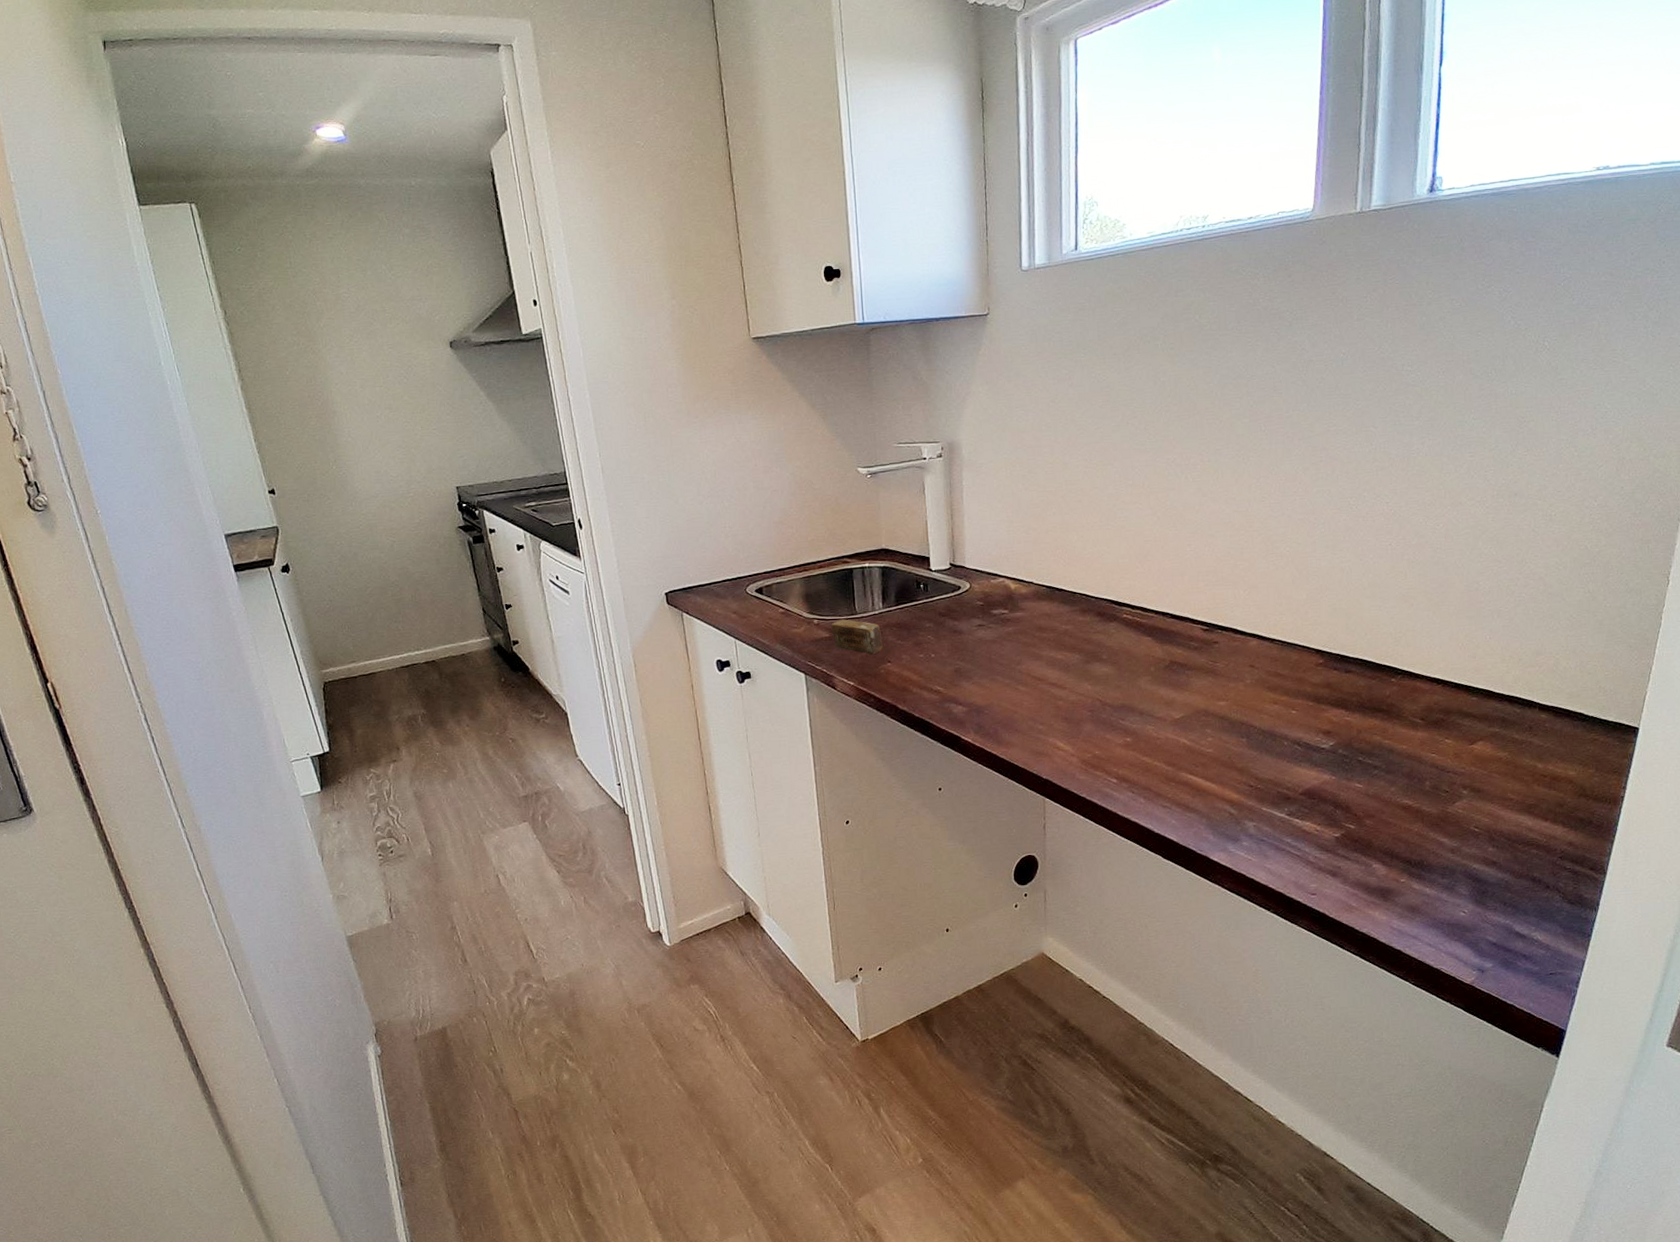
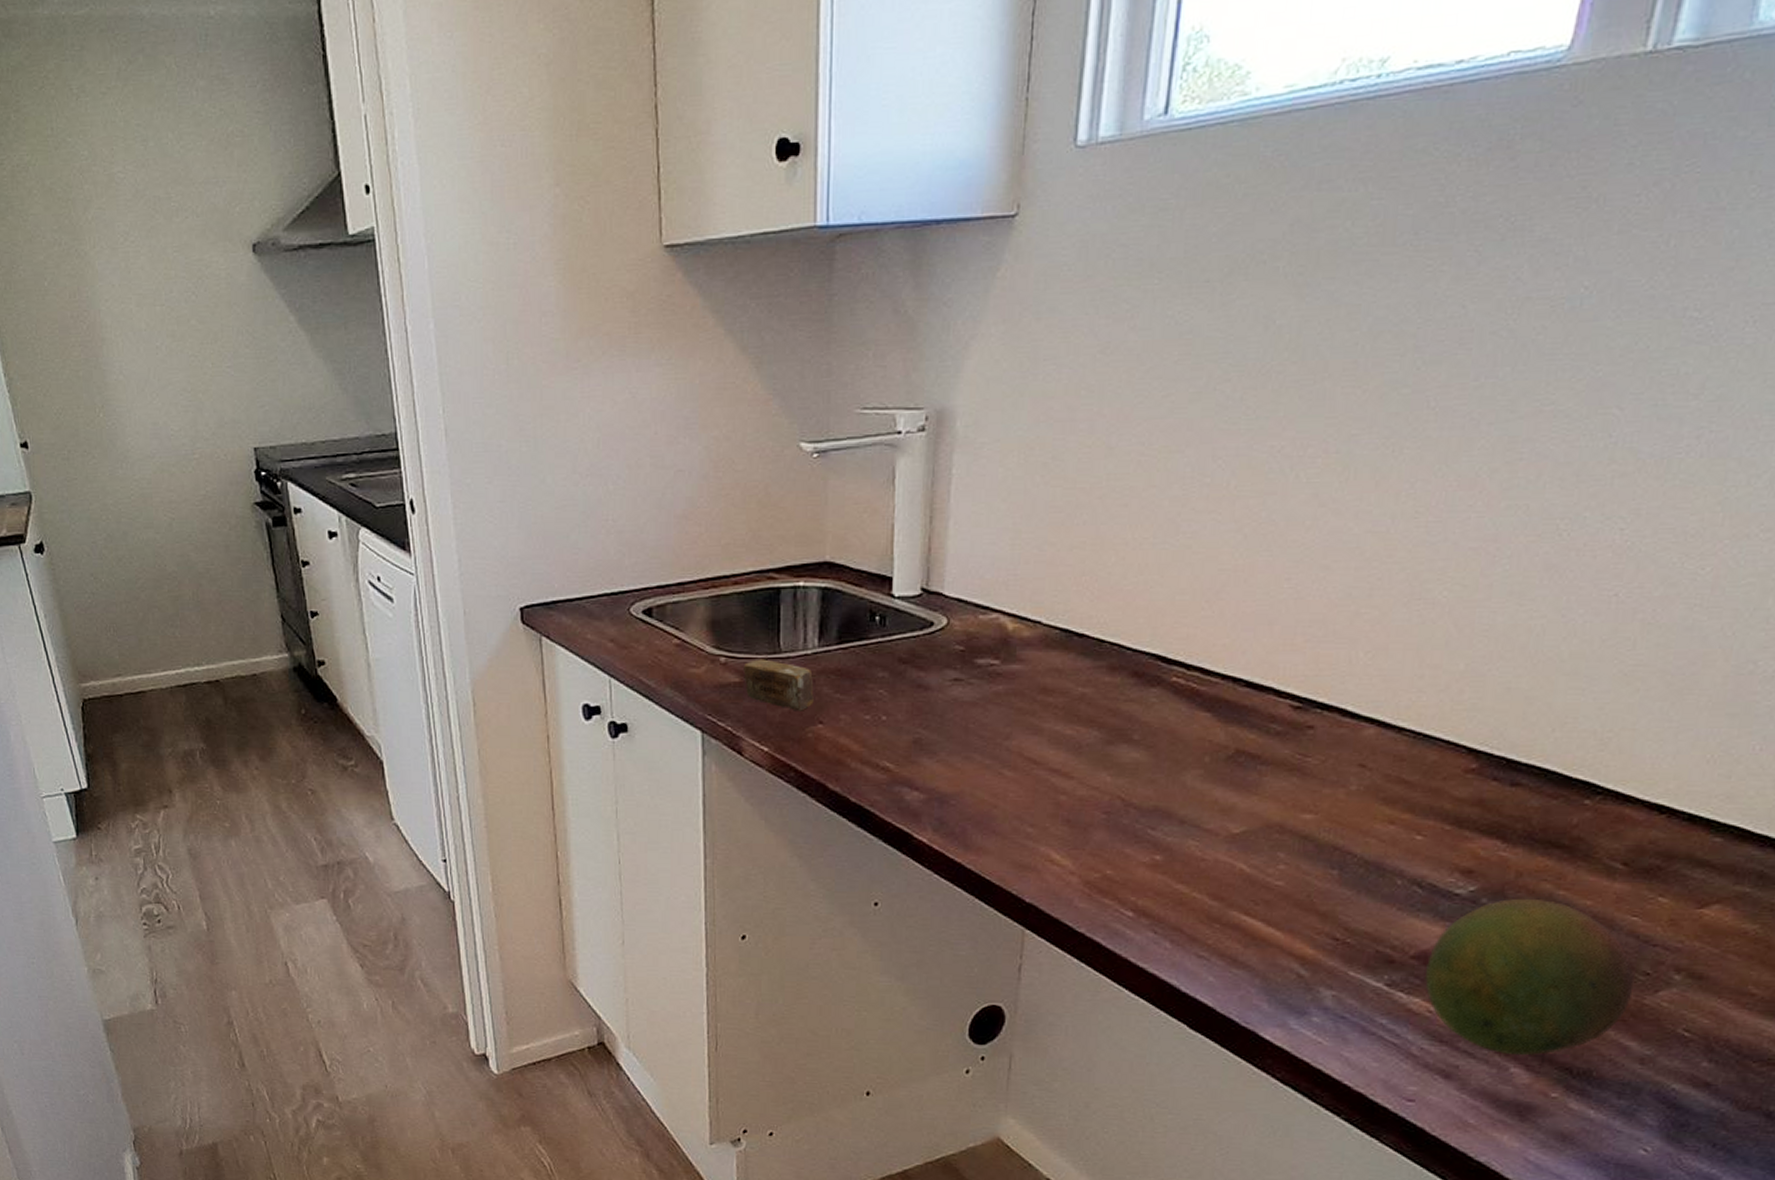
fruit: none [1310,746,1440,856] -> present [1424,898,1634,1056]

